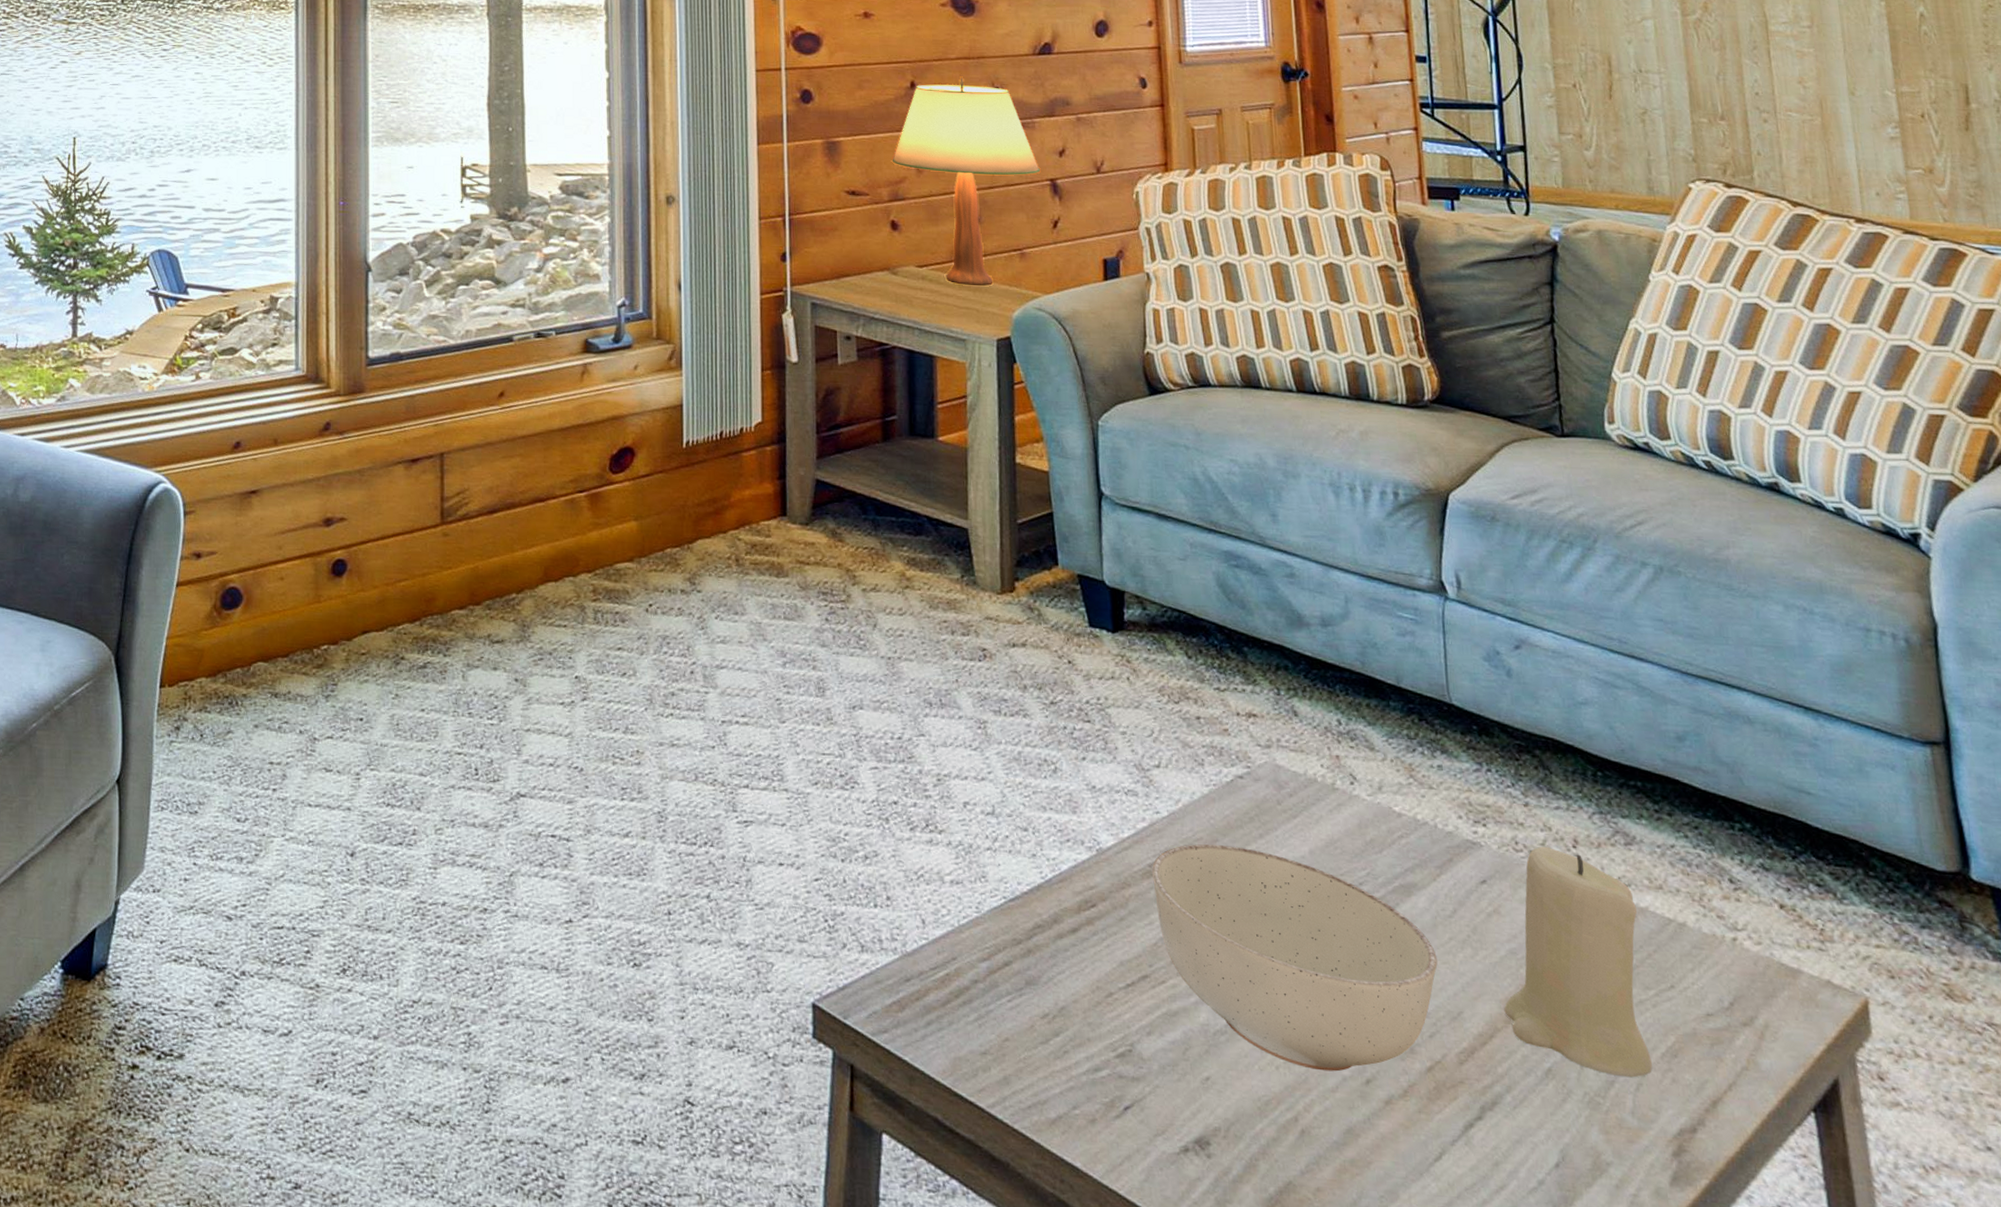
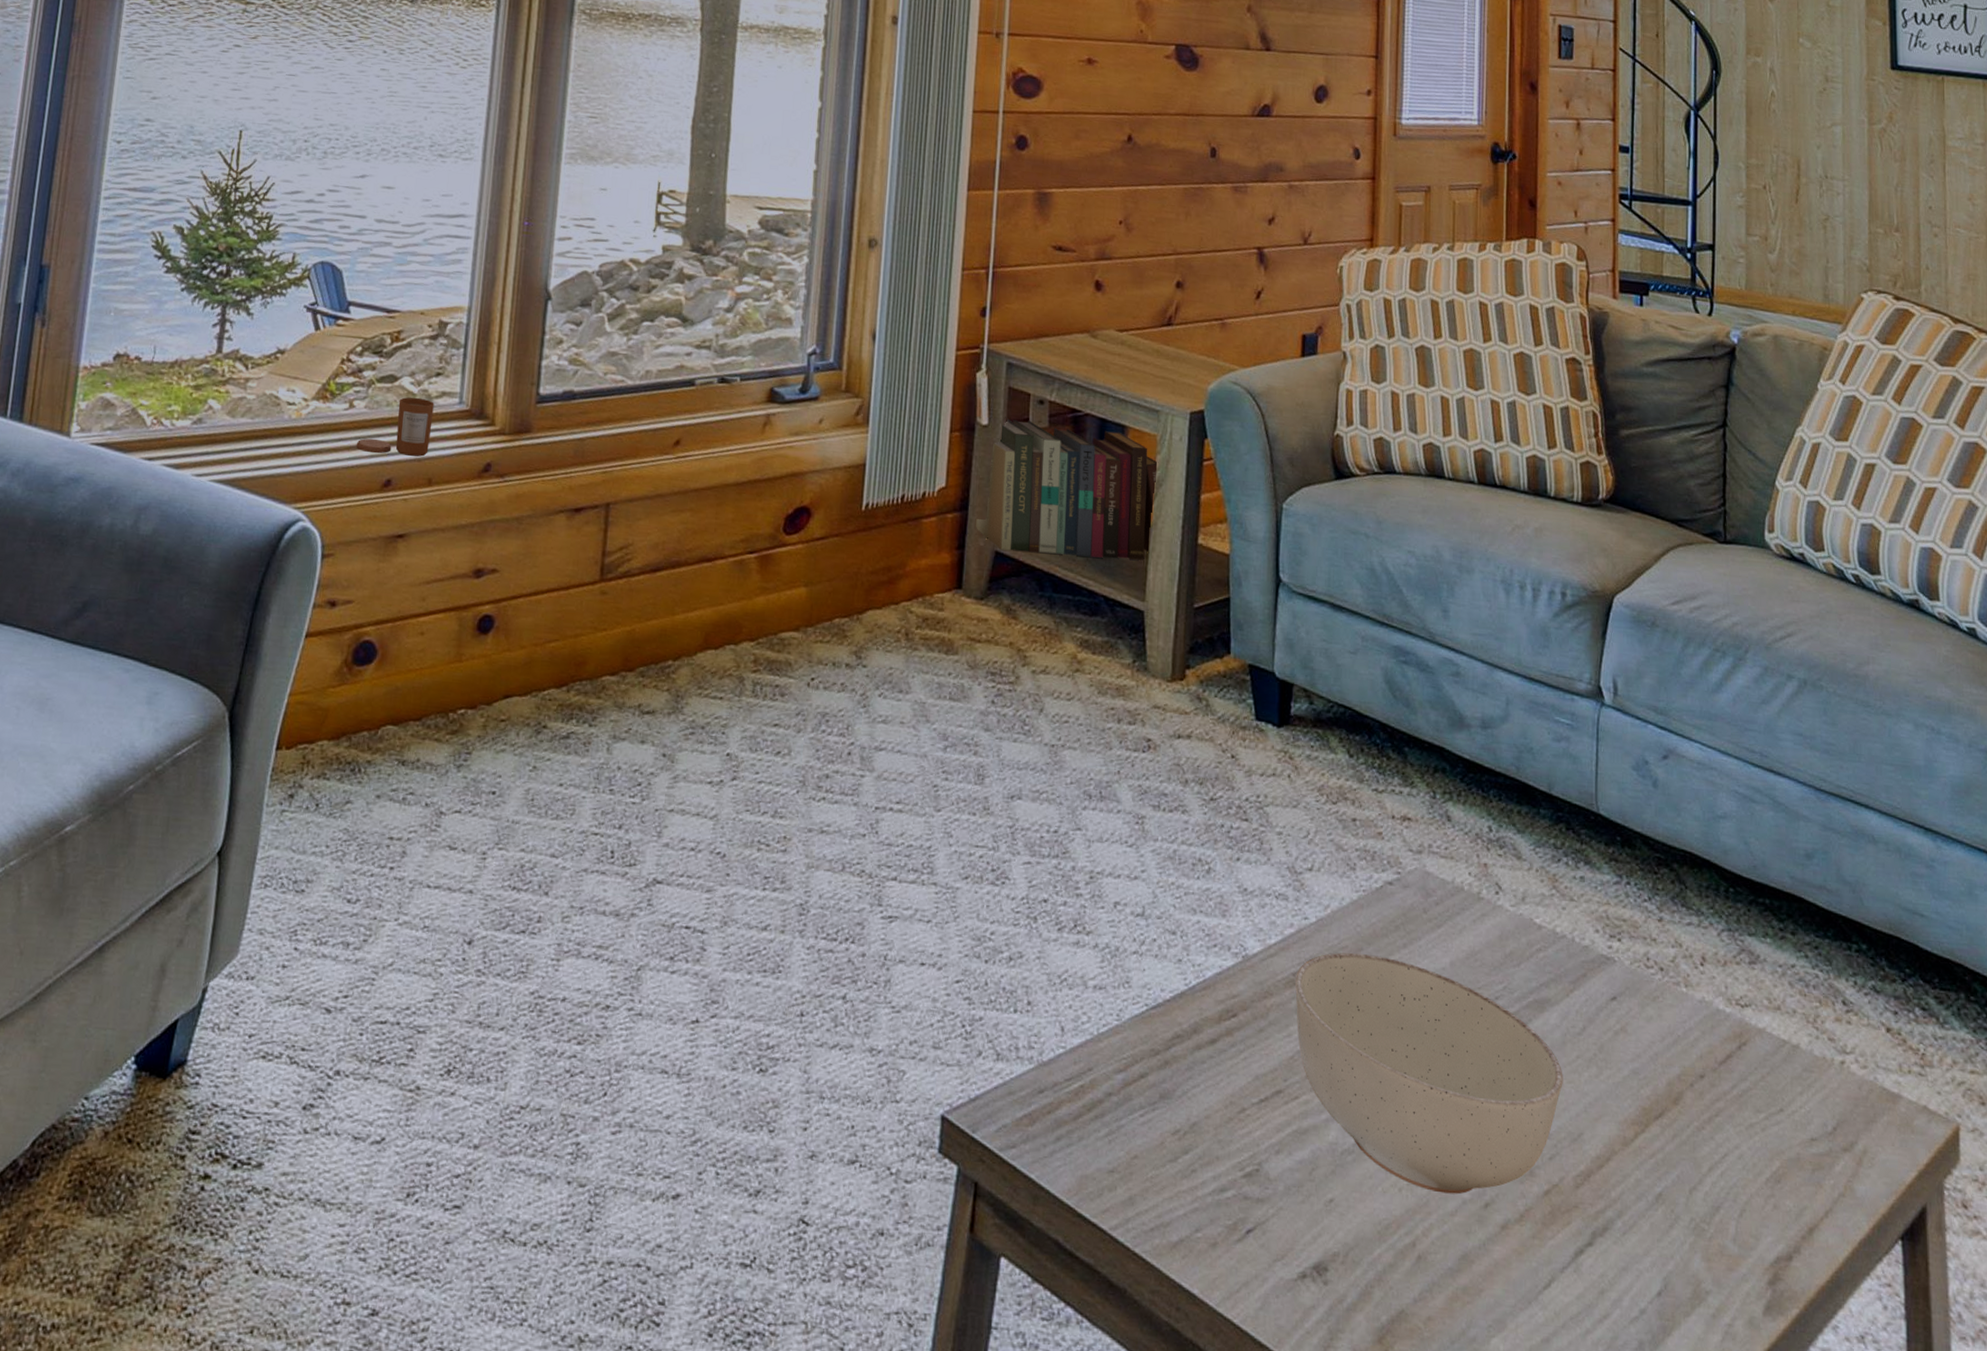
candle: none [205,366,273,421] -> present [356,397,434,458]
books: none [795,354,970,481] -> present [976,417,1159,560]
table lamp: present [892,77,1041,287] -> none [1102,134,1249,356]
candle: present [1504,846,1652,1078] -> none [1622,963,1756,1204]

